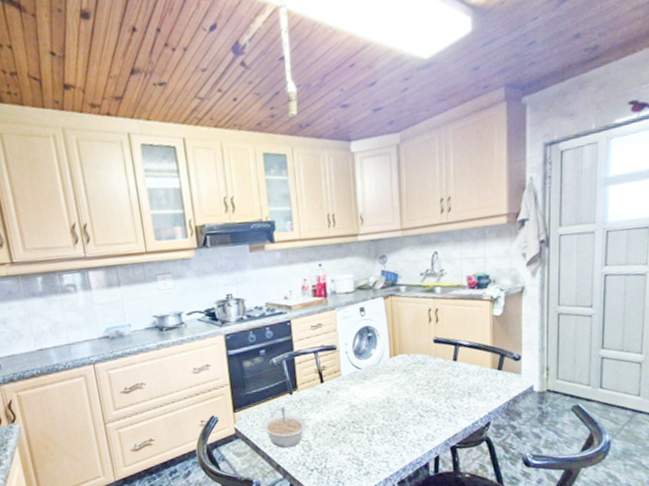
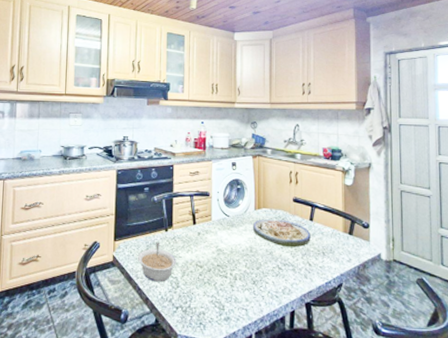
soup: none [389,364,455,393] -> present [253,219,311,248]

